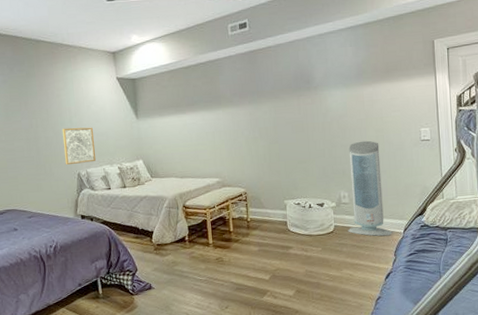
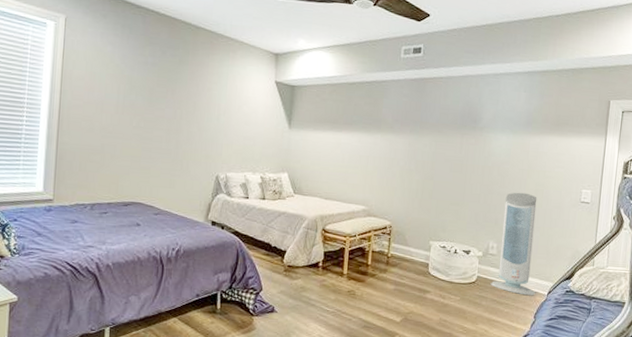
wall art: present [62,127,96,165] -> none [204,125,240,167]

